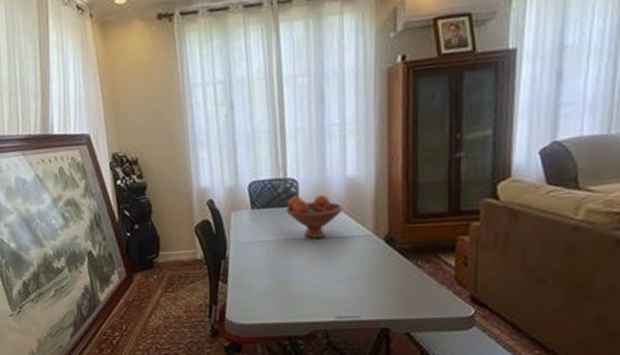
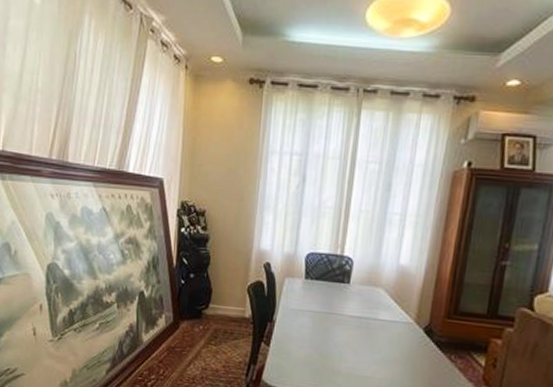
fruit bowl: present [285,194,343,239] -> none [336,273,391,318]

